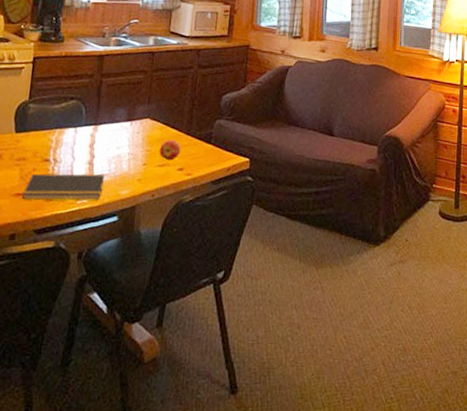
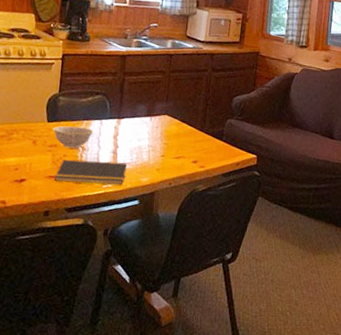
bowl: none [21,136,67,161] -> present [53,126,94,149]
apple: present [159,139,181,161] -> none [175,134,195,154]

